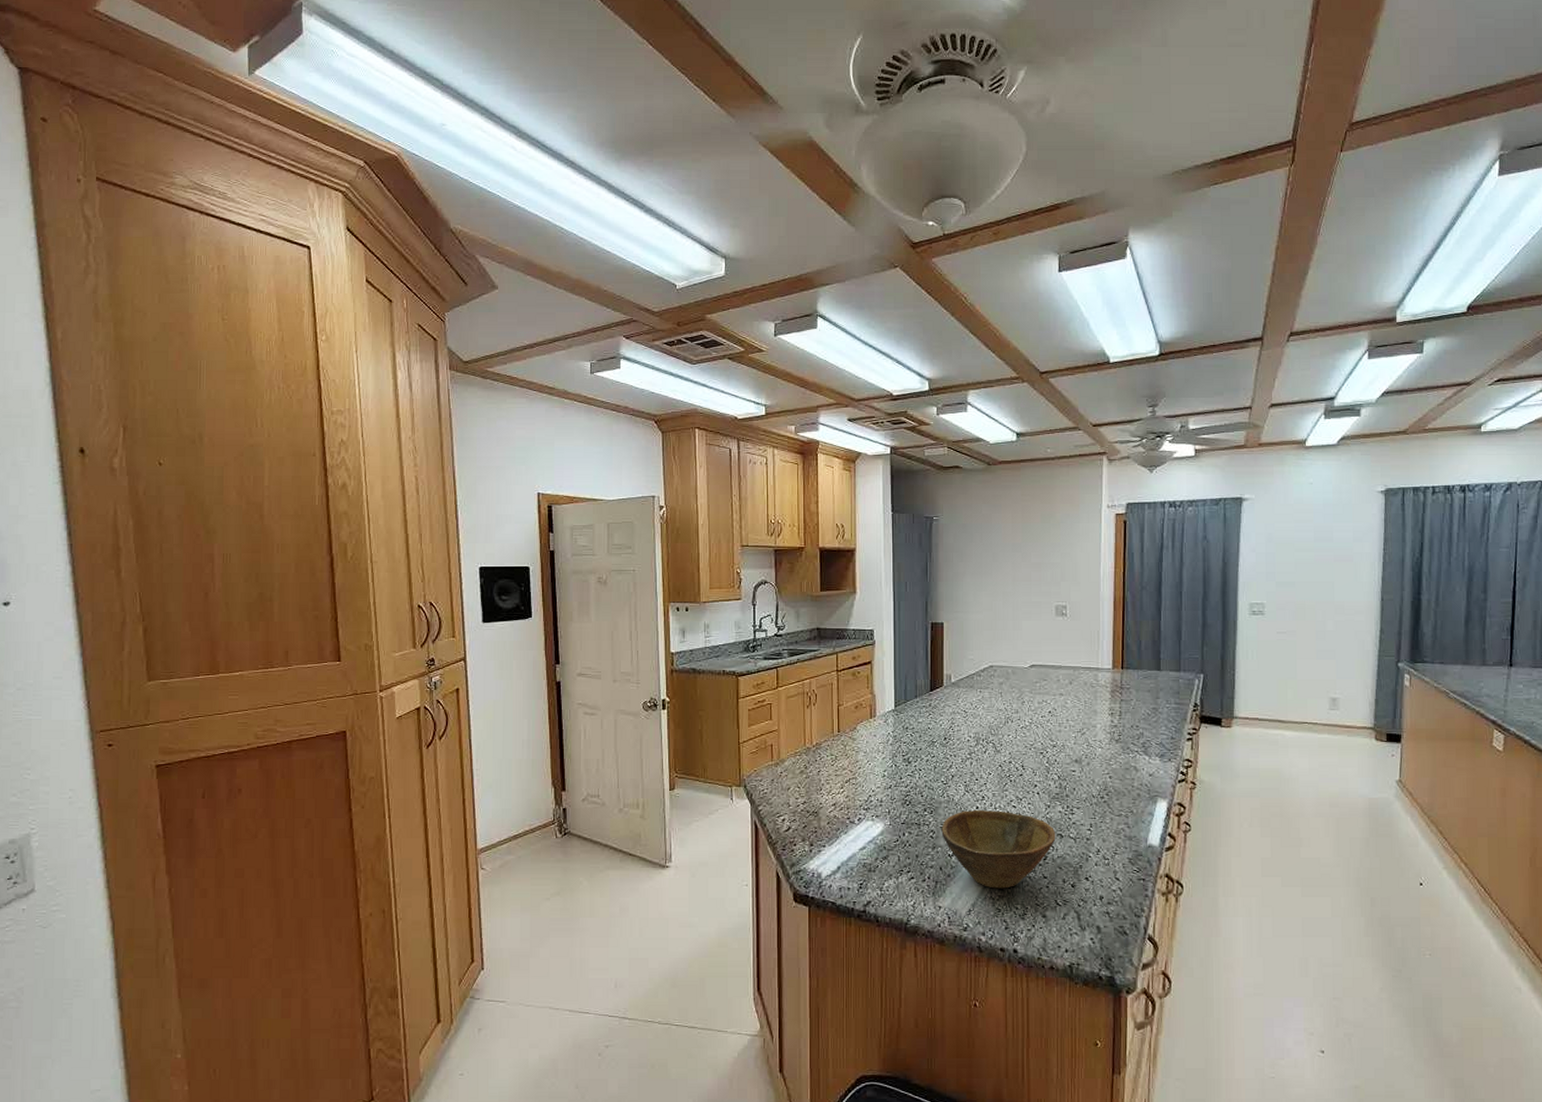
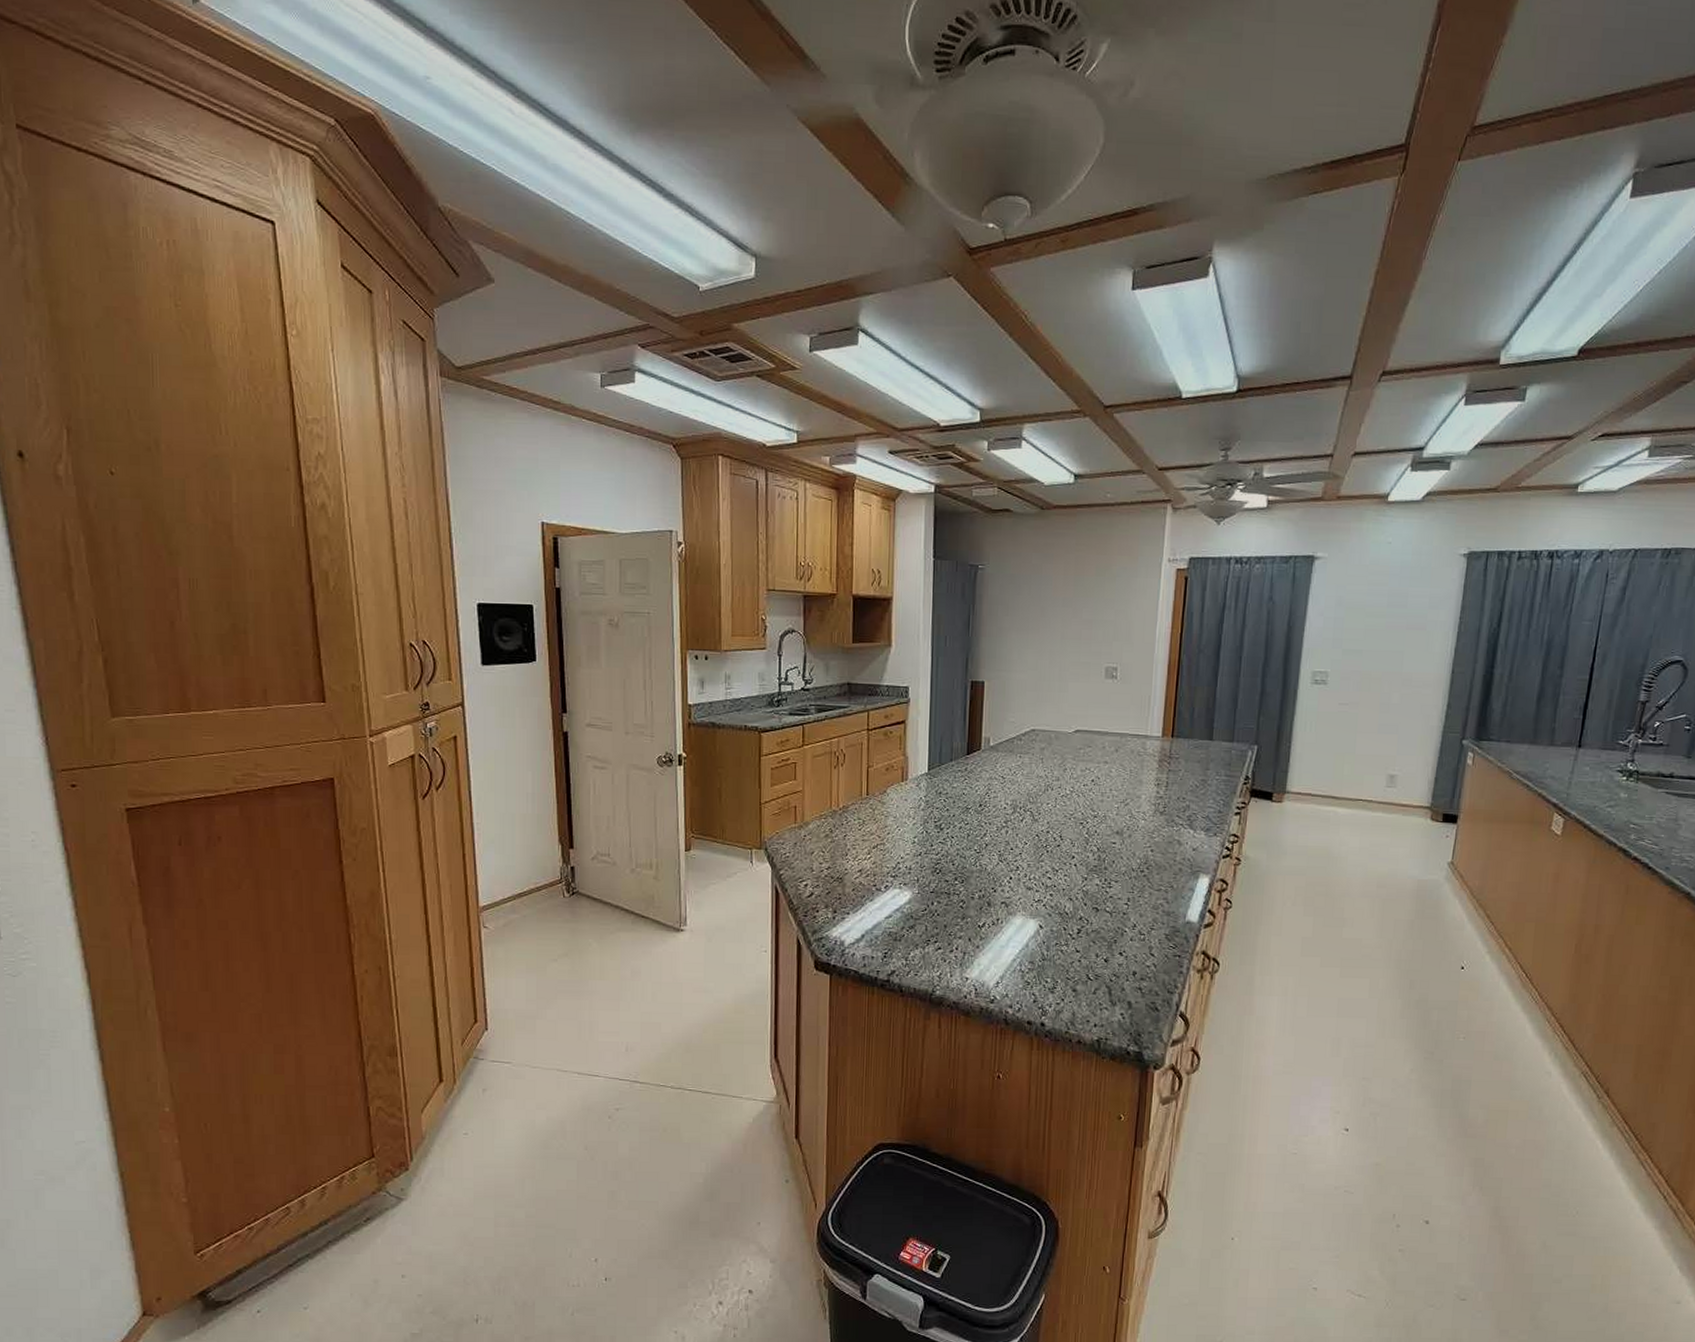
bowl: present [941,809,1056,889] -> none [972,880,1092,962]

